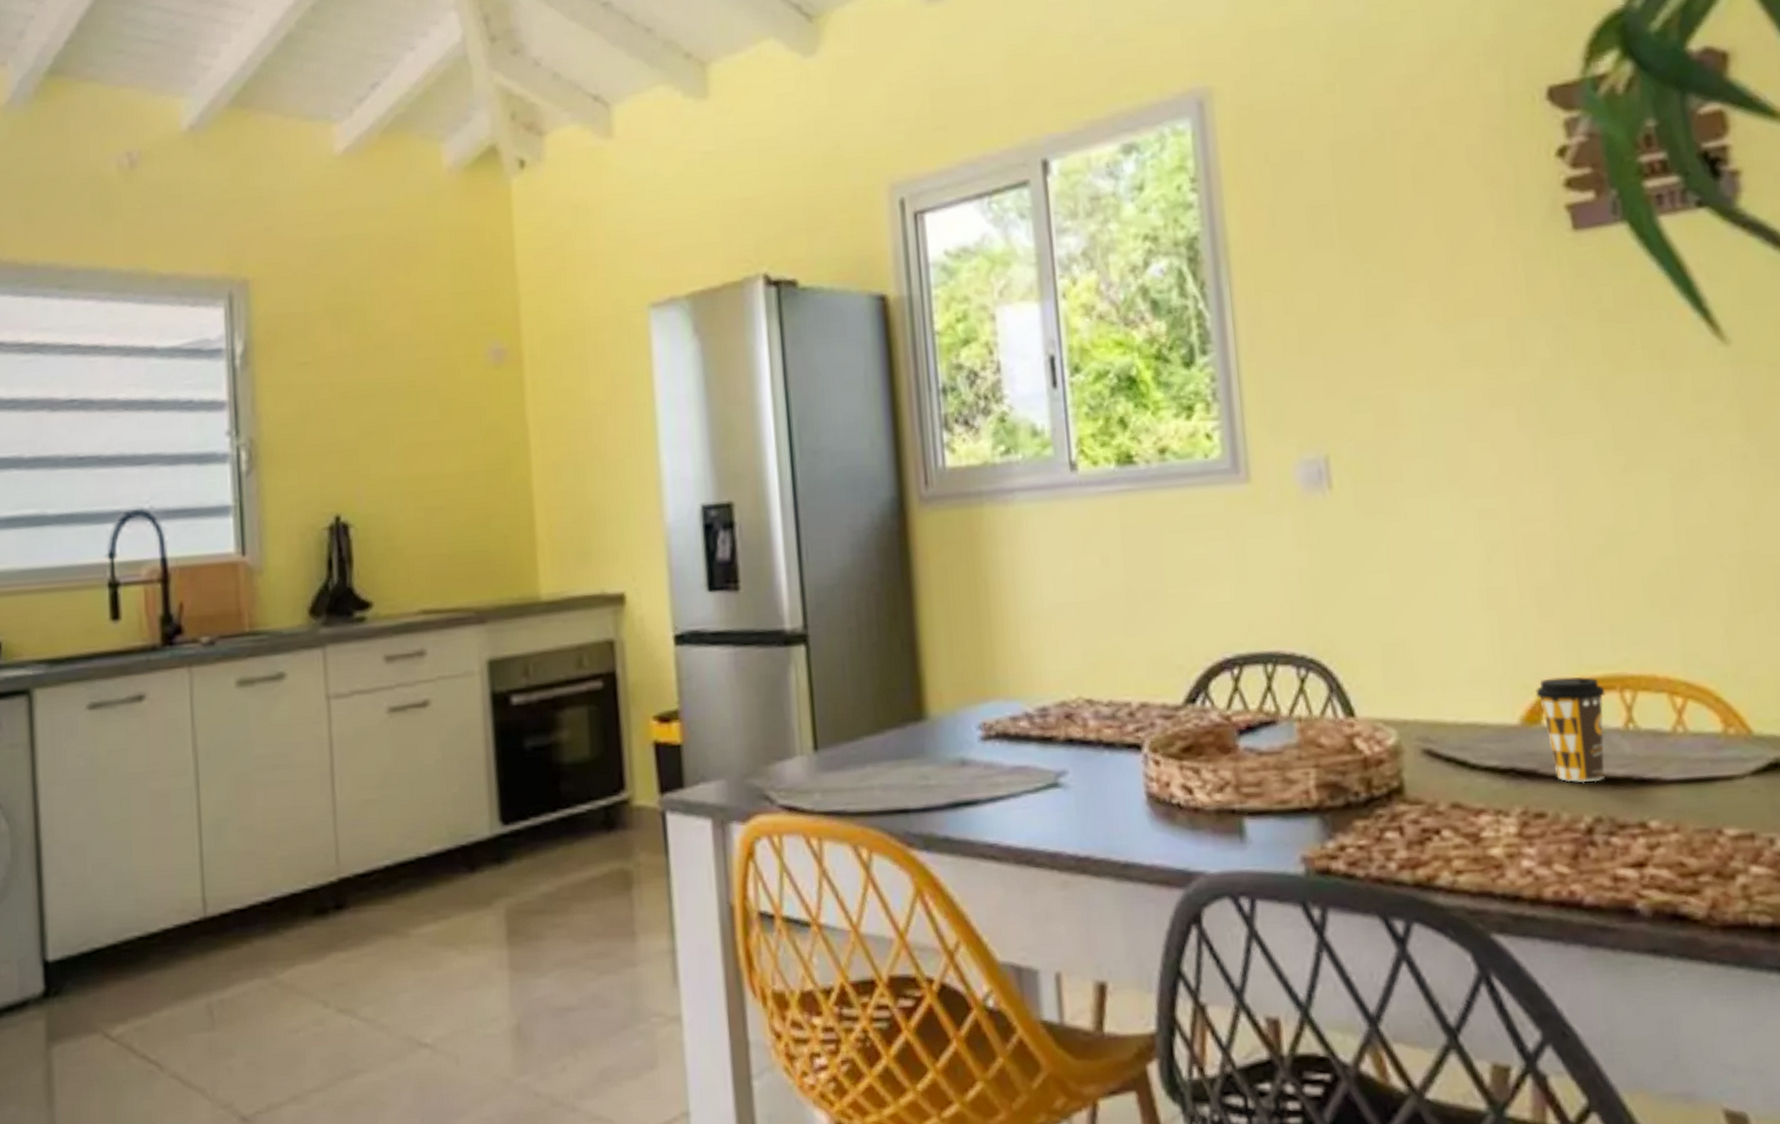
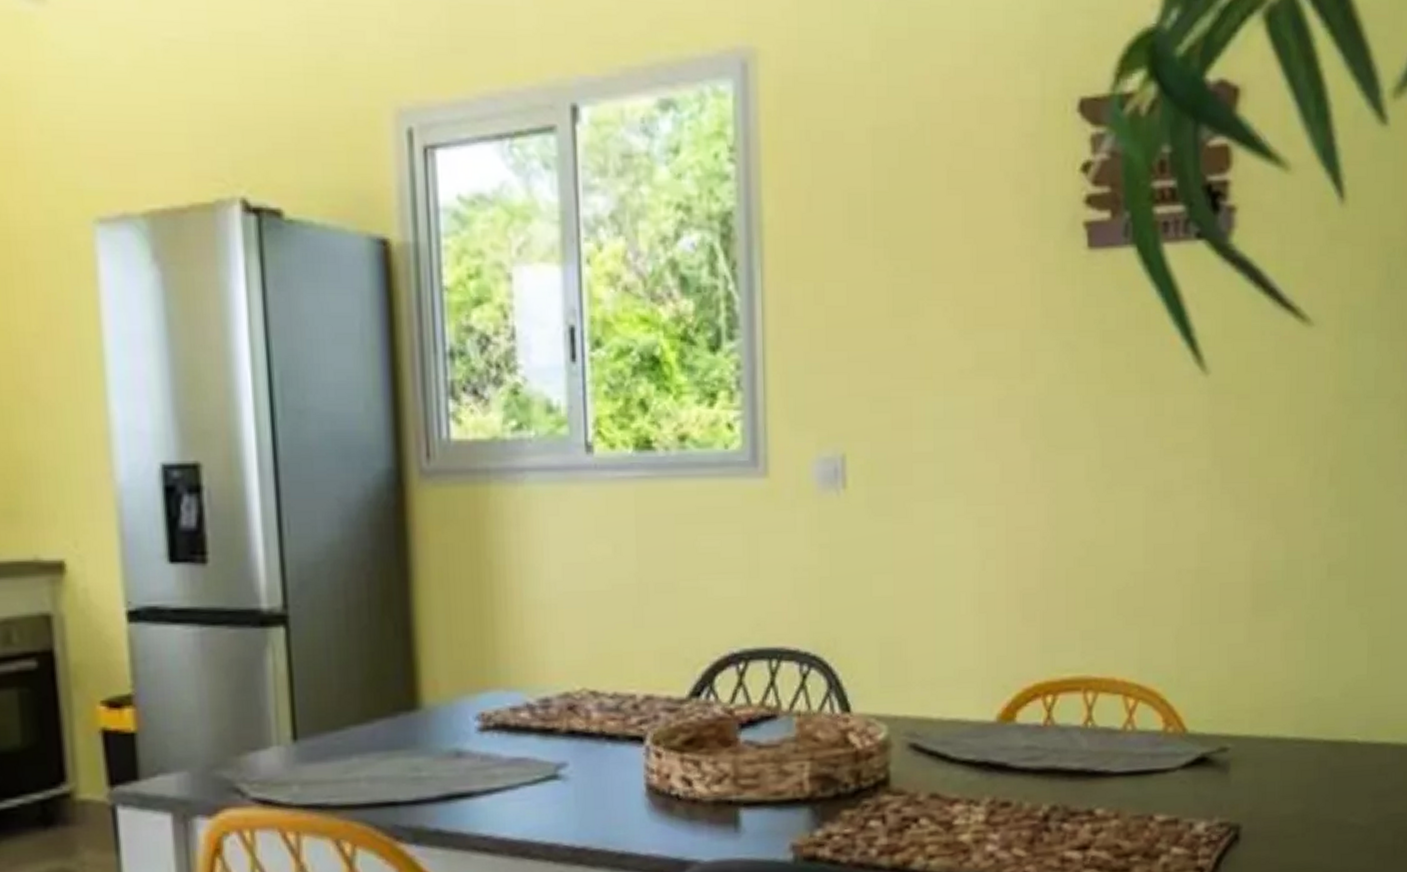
coffee cup: present [1535,676,1606,783] -> none [1013,678,1072,775]

